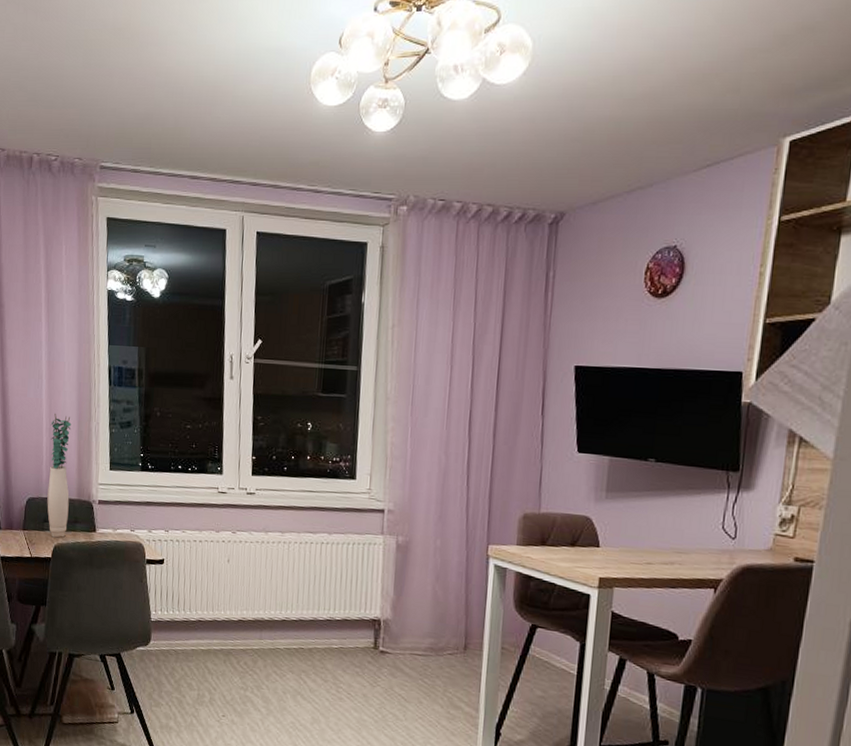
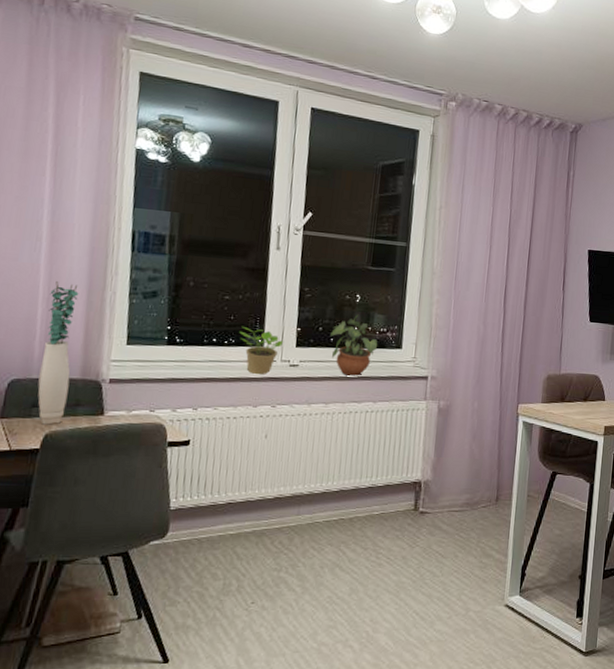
potted plant: none [201,454,240,501] -> present [239,326,283,374]
potted plant: none [284,443,331,507] -> present [331,314,378,377]

